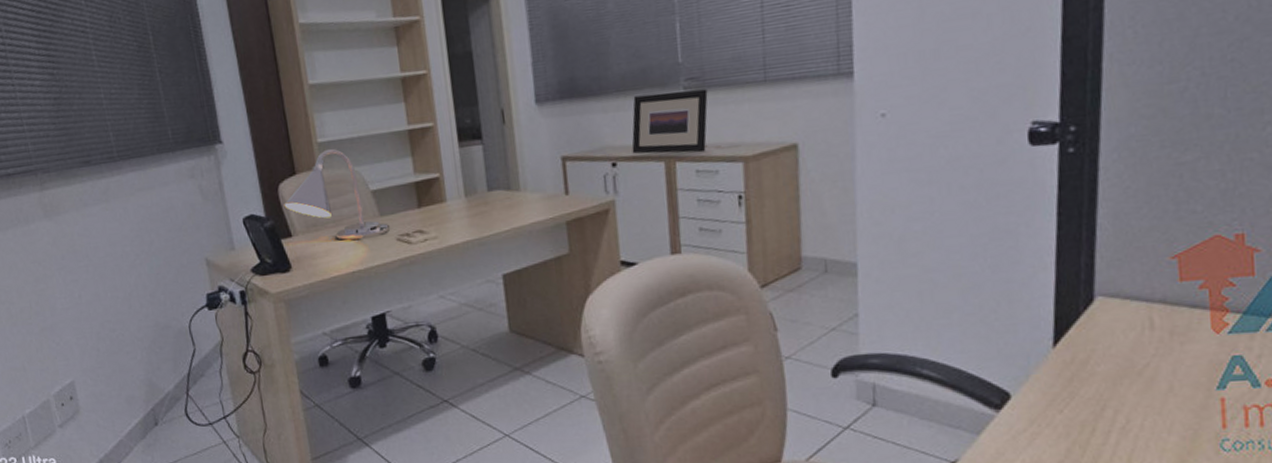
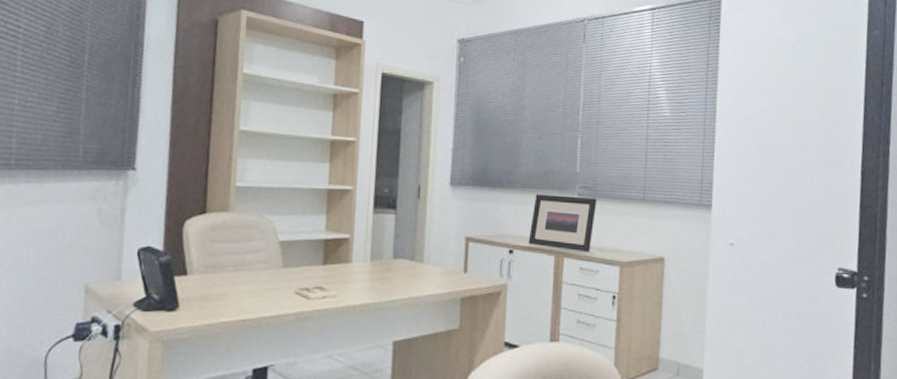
table lamp: present [284,148,390,241] -> none [186,194,291,288]

